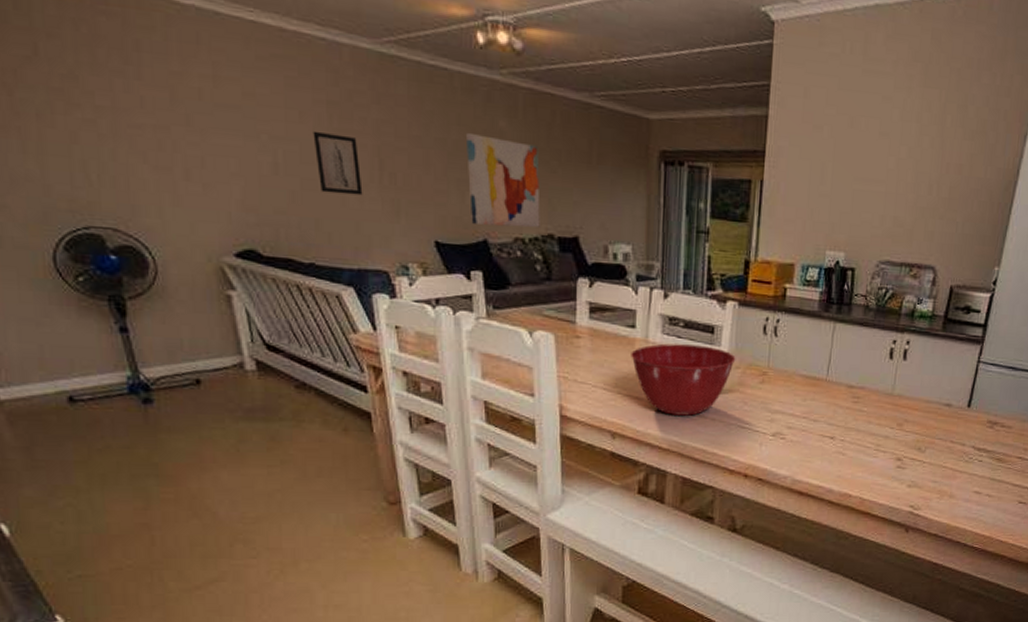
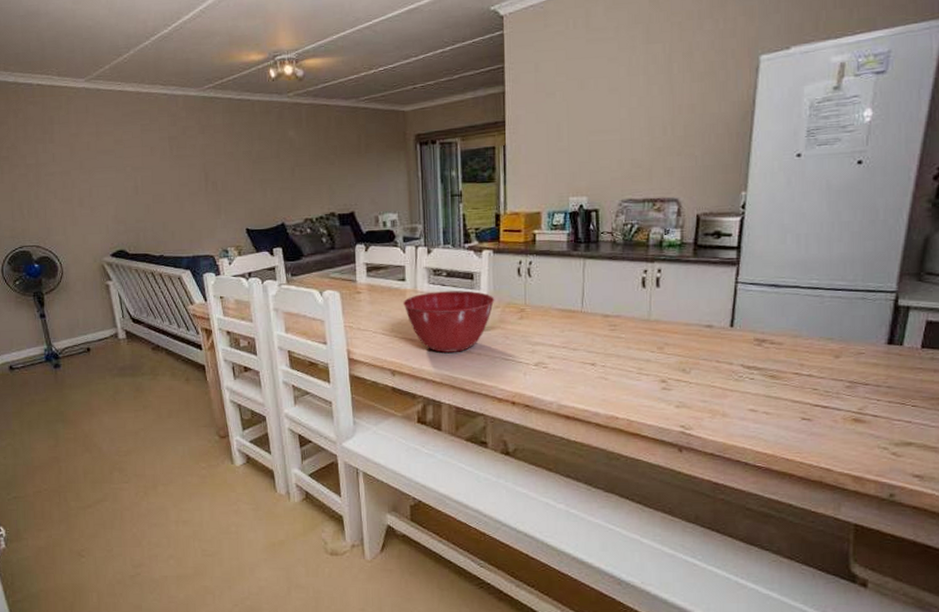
wall art: present [313,131,363,196] -> none [160,159,195,203]
wall art: present [465,132,540,228] -> none [264,143,324,212]

